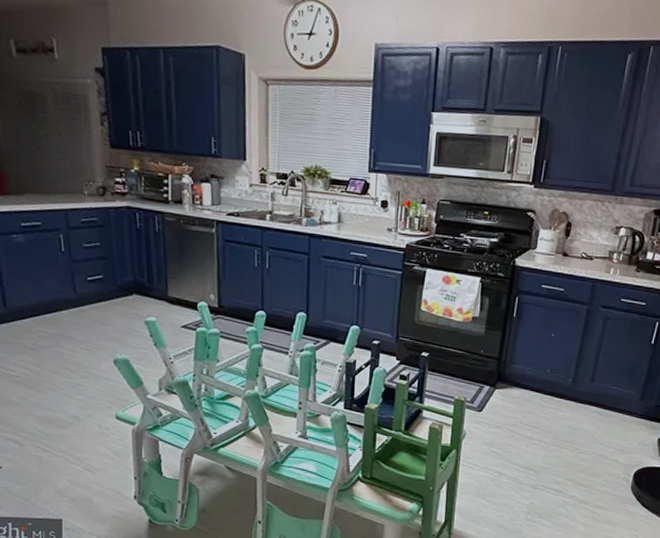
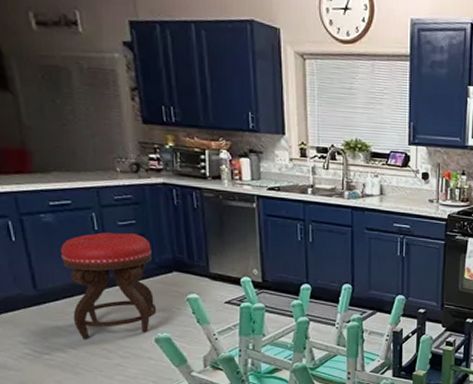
stool: none [30,254,117,358] -> present [61,232,157,339]

